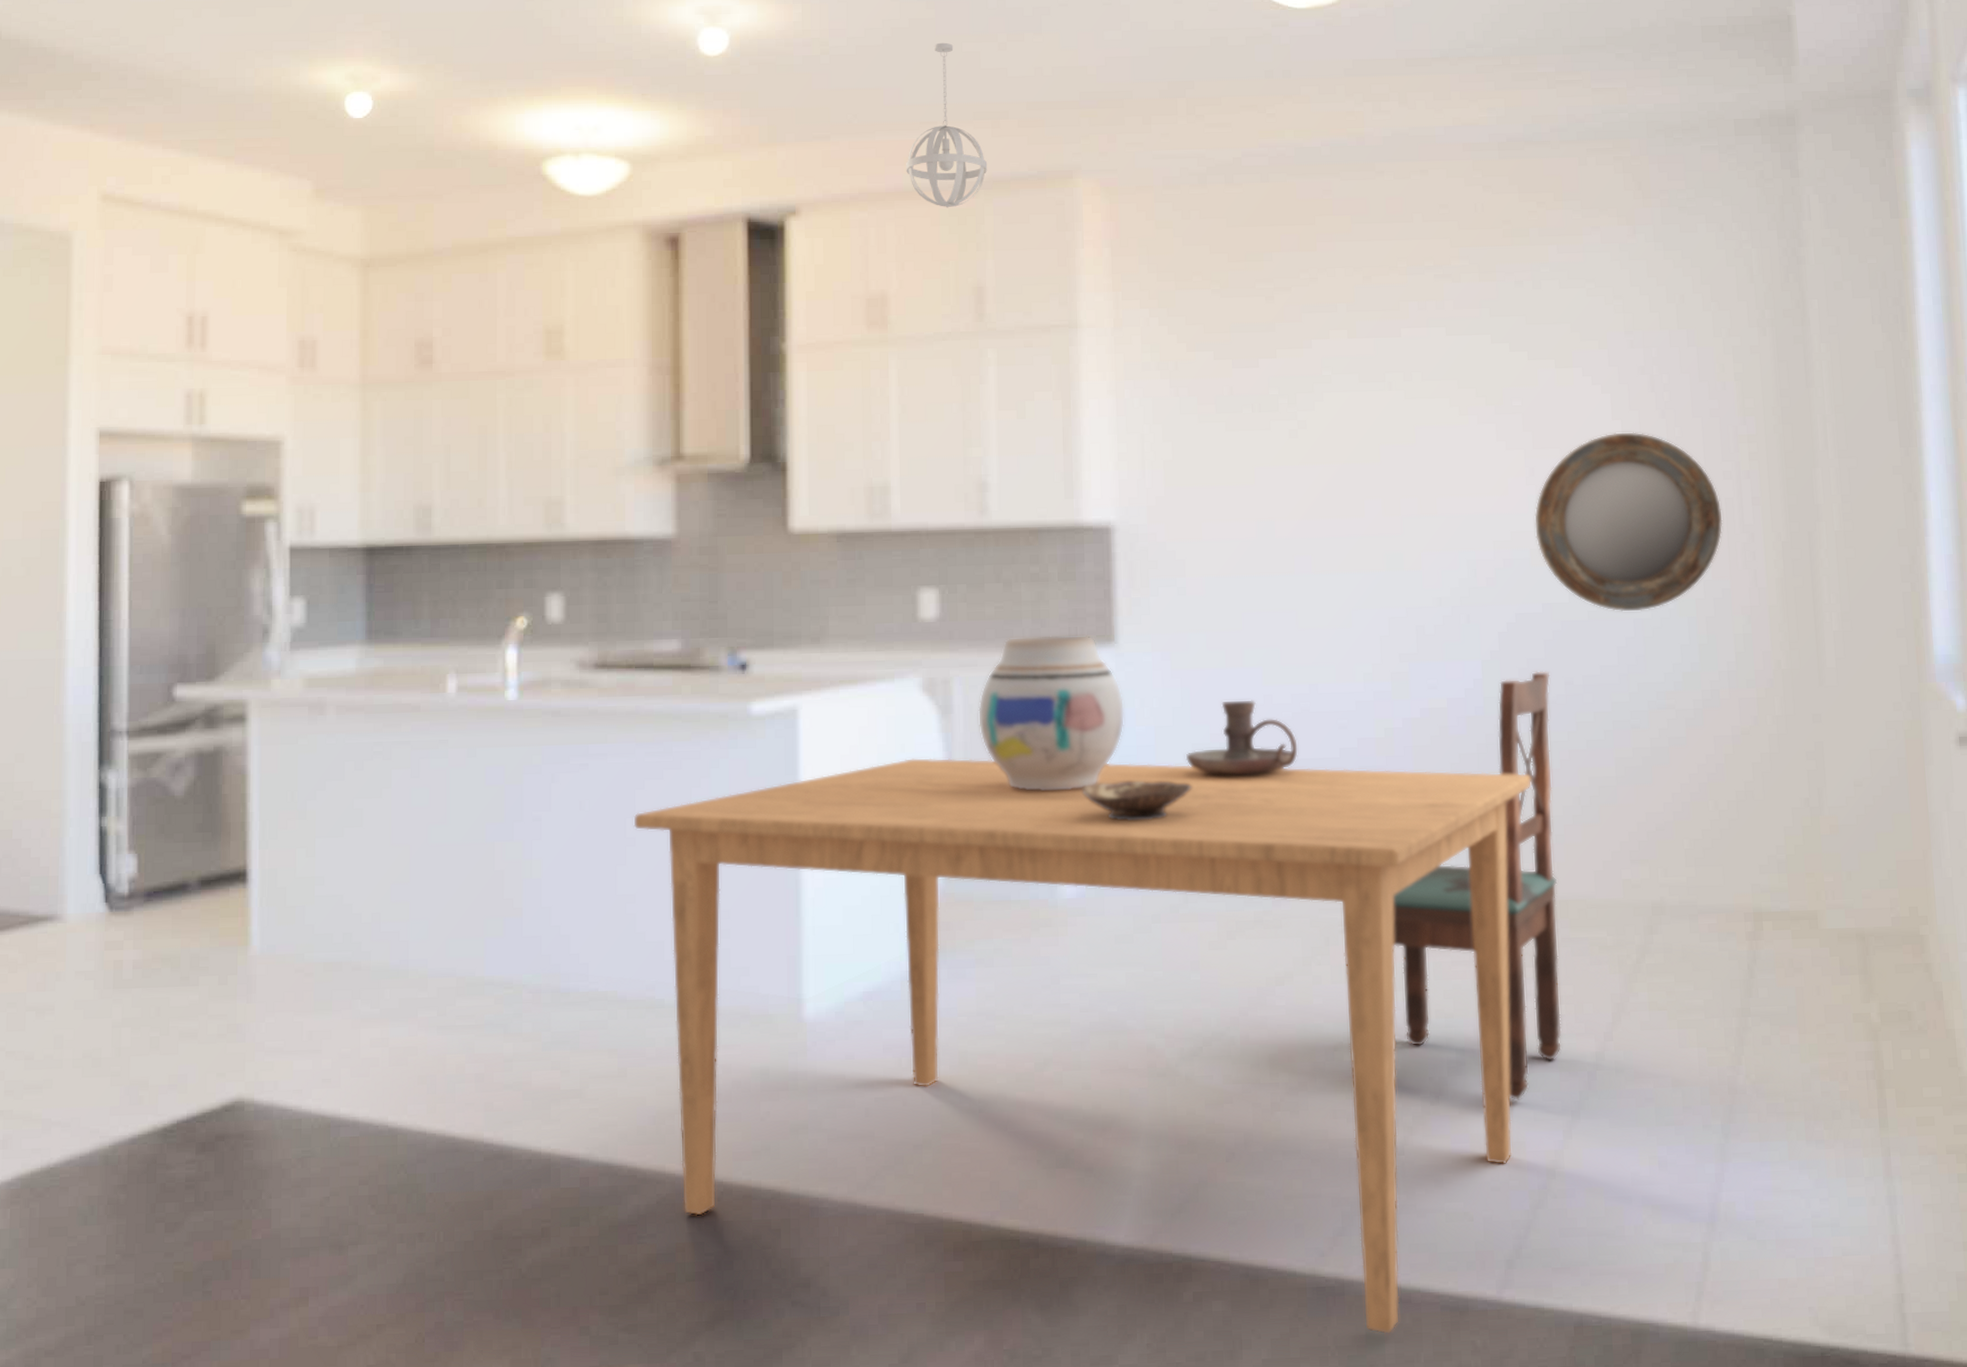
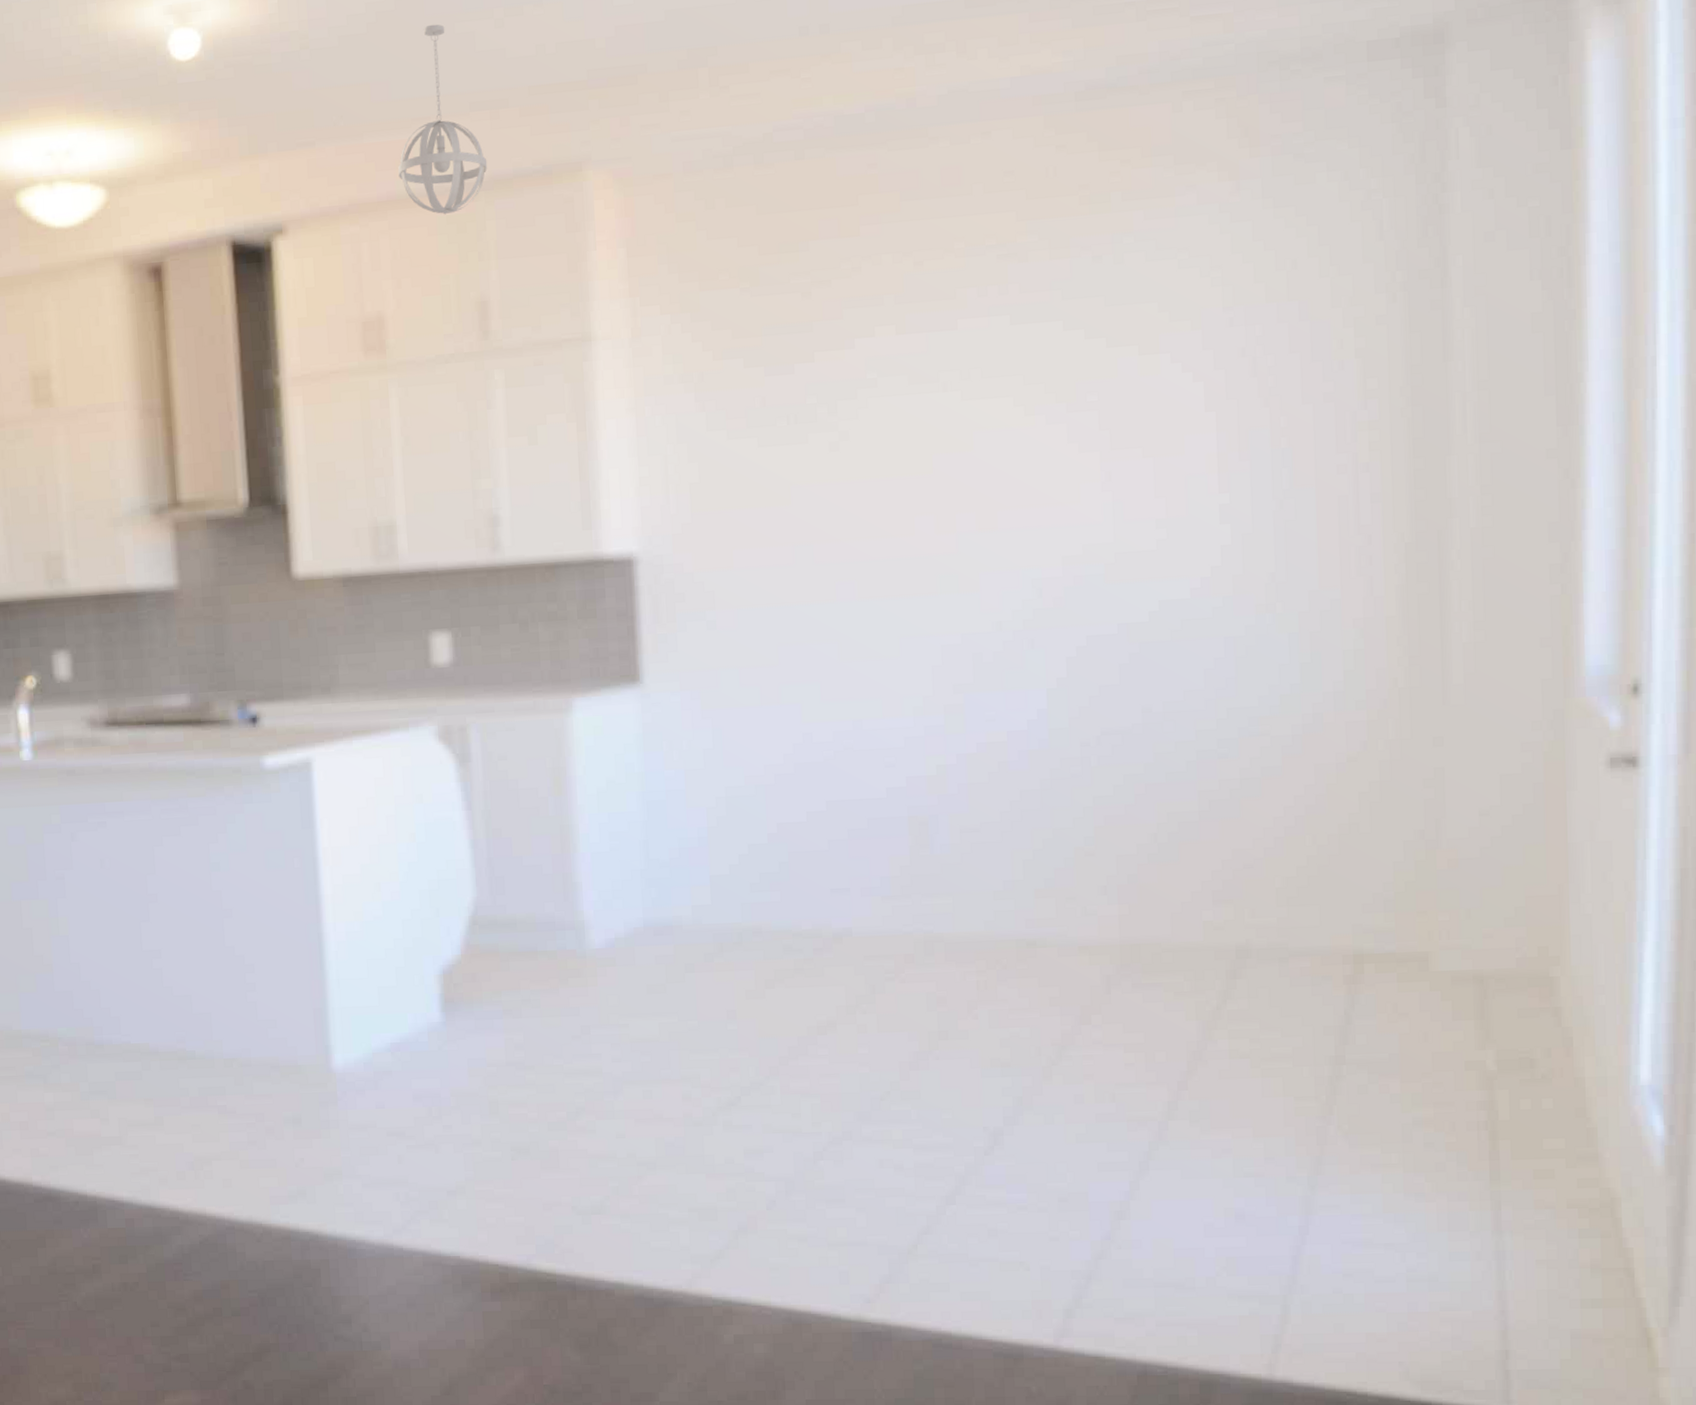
dining table: present [633,757,1532,1334] -> none [153,808,1102,1379]
vase: present [977,634,1125,791] -> none [496,675,653,840]
bowl: present [1082,780,1192,821] -> none [609,826,726,869]
candle holder: present [1185,700,1298,776] -> none [718,739,841,820]
dining chair: present [1392,671,1562,1101] -> none [944,698,1130,1151]
home mirror: present [1534,432,1723,612] -> none [1110,424,1334,630]

